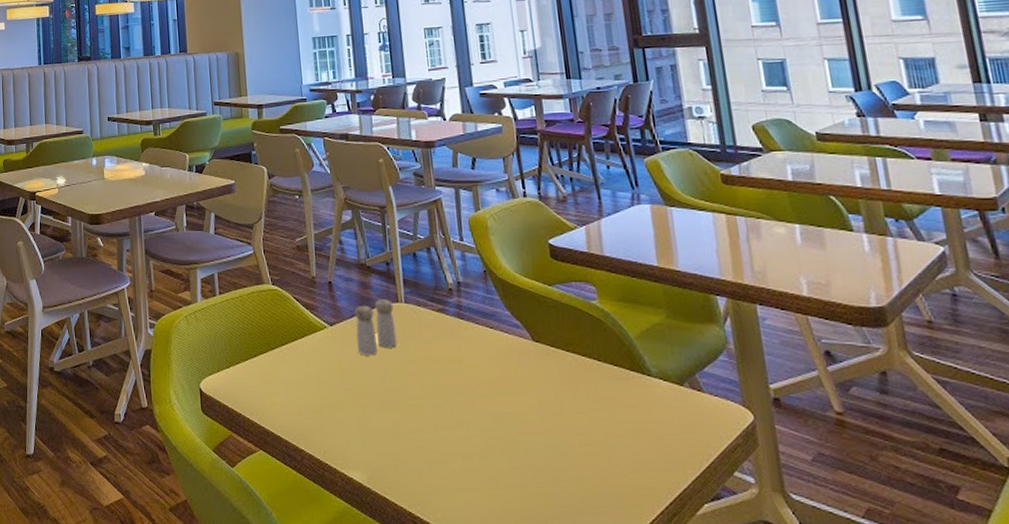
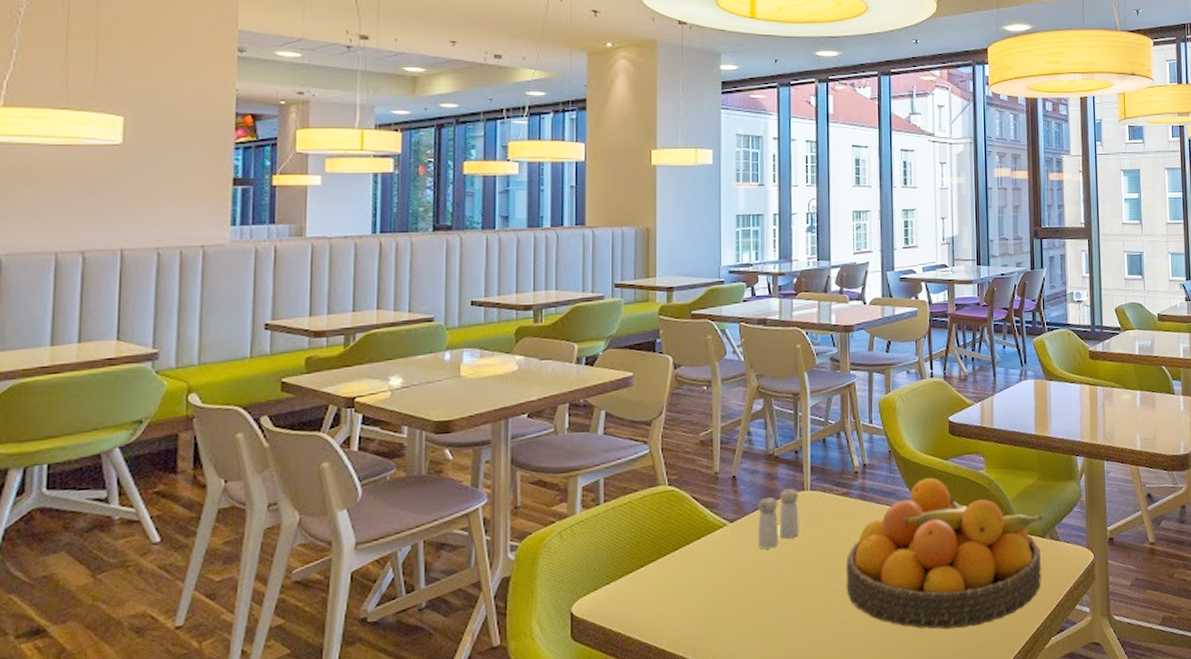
fruit bowl: none [448,303,684,473] -> present [845,478,1044,630]

